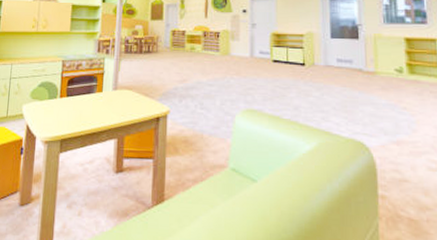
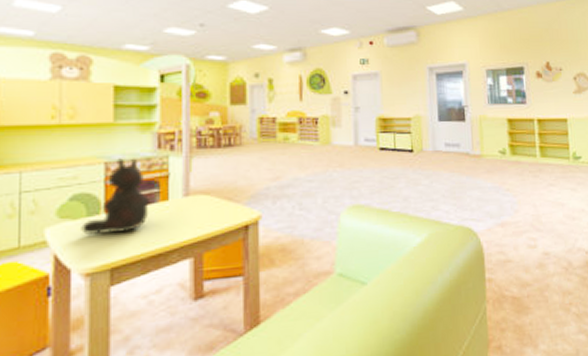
teddy bear: none [44,58,90,114] -> present [81,158,149,236]

